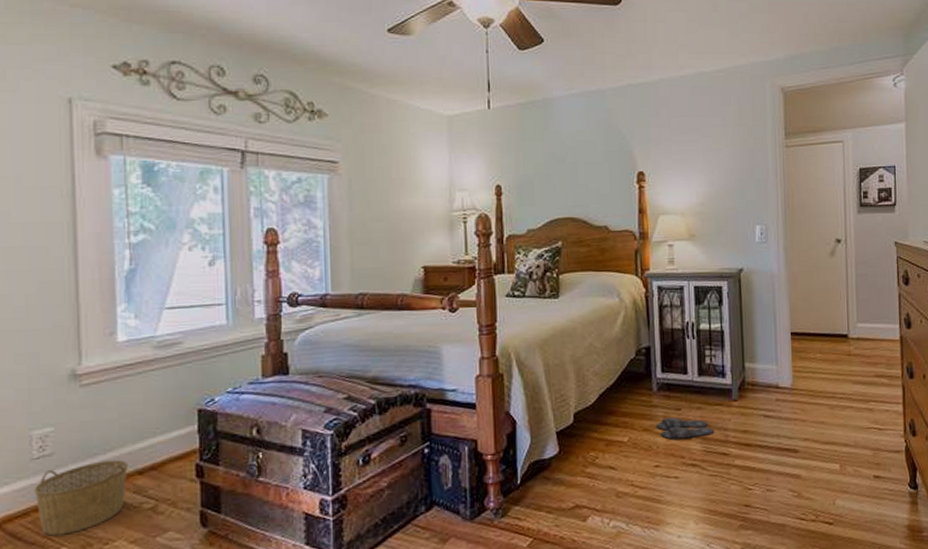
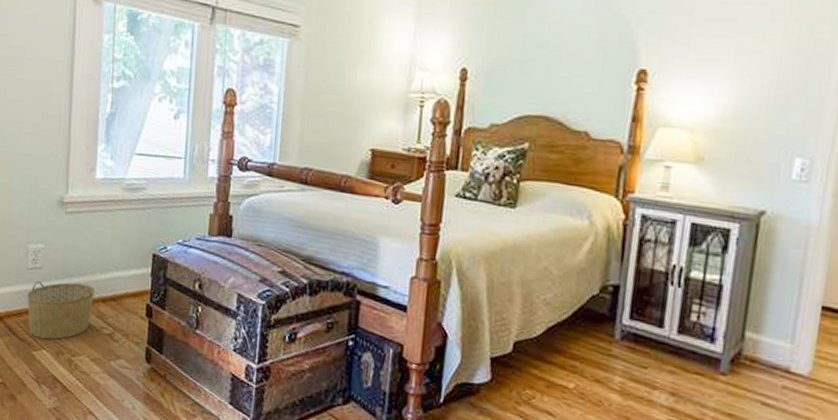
slippers: present [656,417,713,440] -> none [611,373,686,408]

